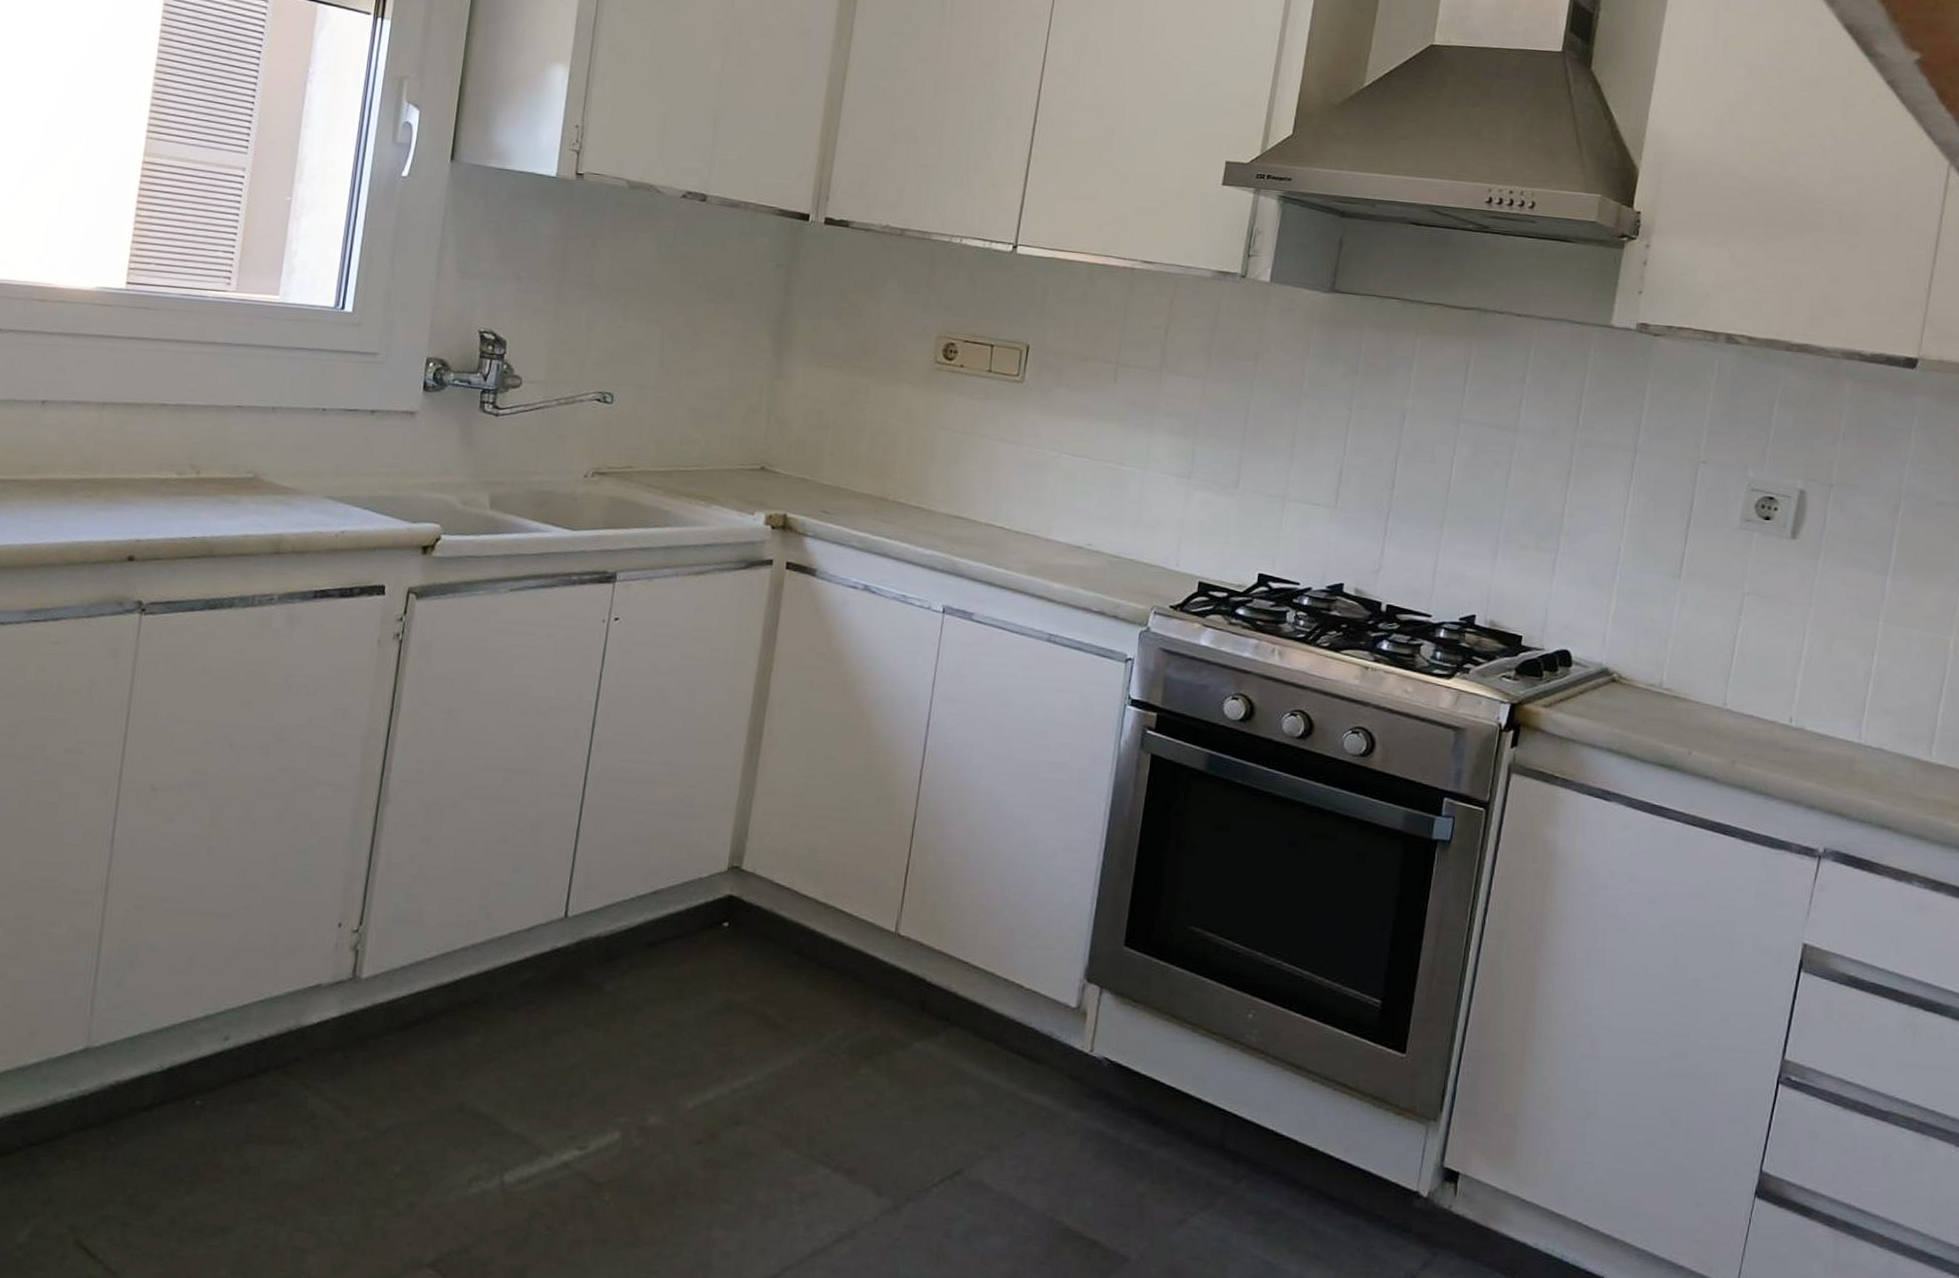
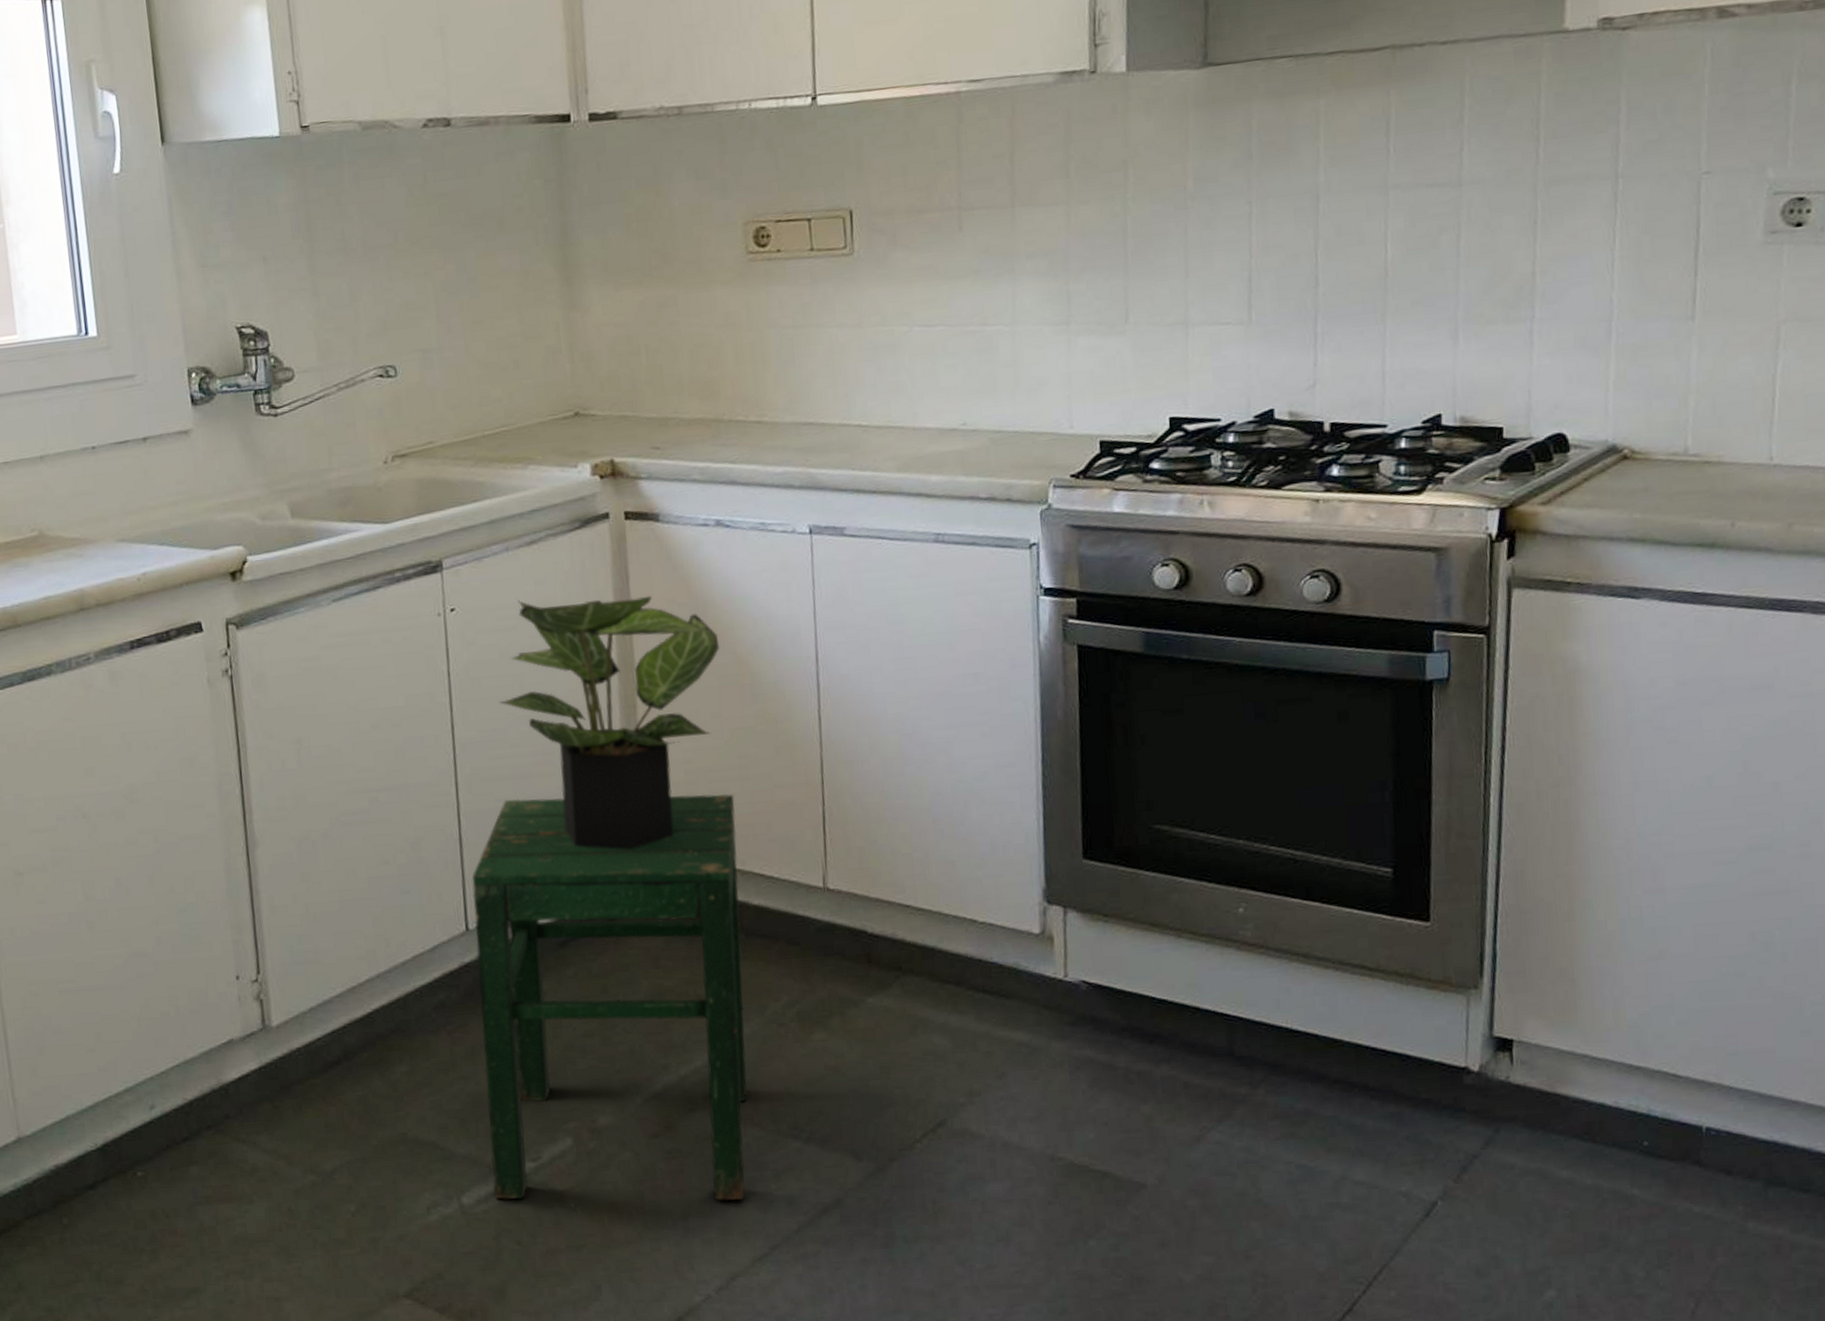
stool: none [535,800,833,1218] -> present [472,793,748,1201]
potted plant: none [640,622,847,868] -> present [499,595,720,851]

